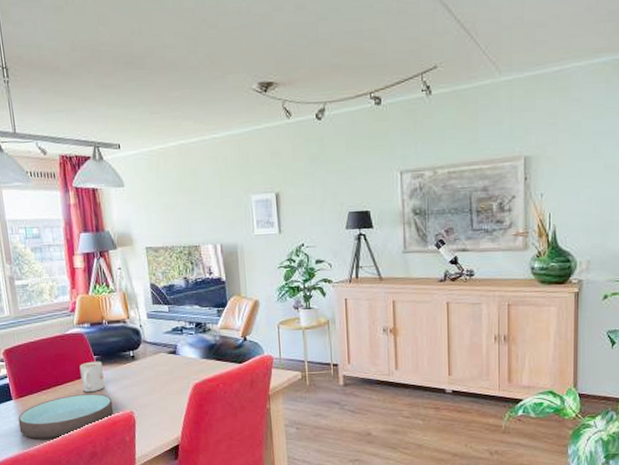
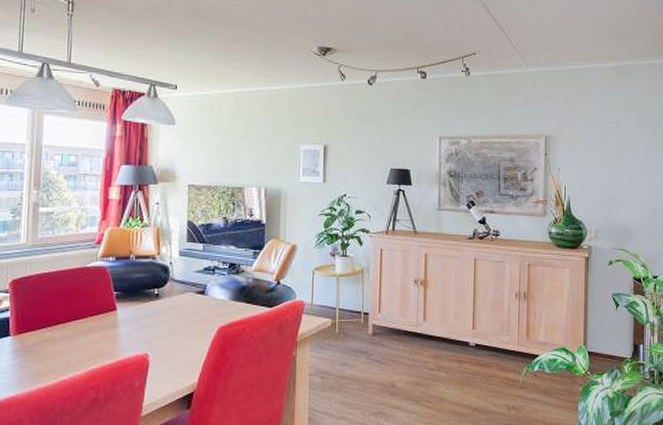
bowl: present [18,393,114,439] -> none [11,333,127,382]
mug: present [79,361,105,393] -> none [94,297,122,331]

